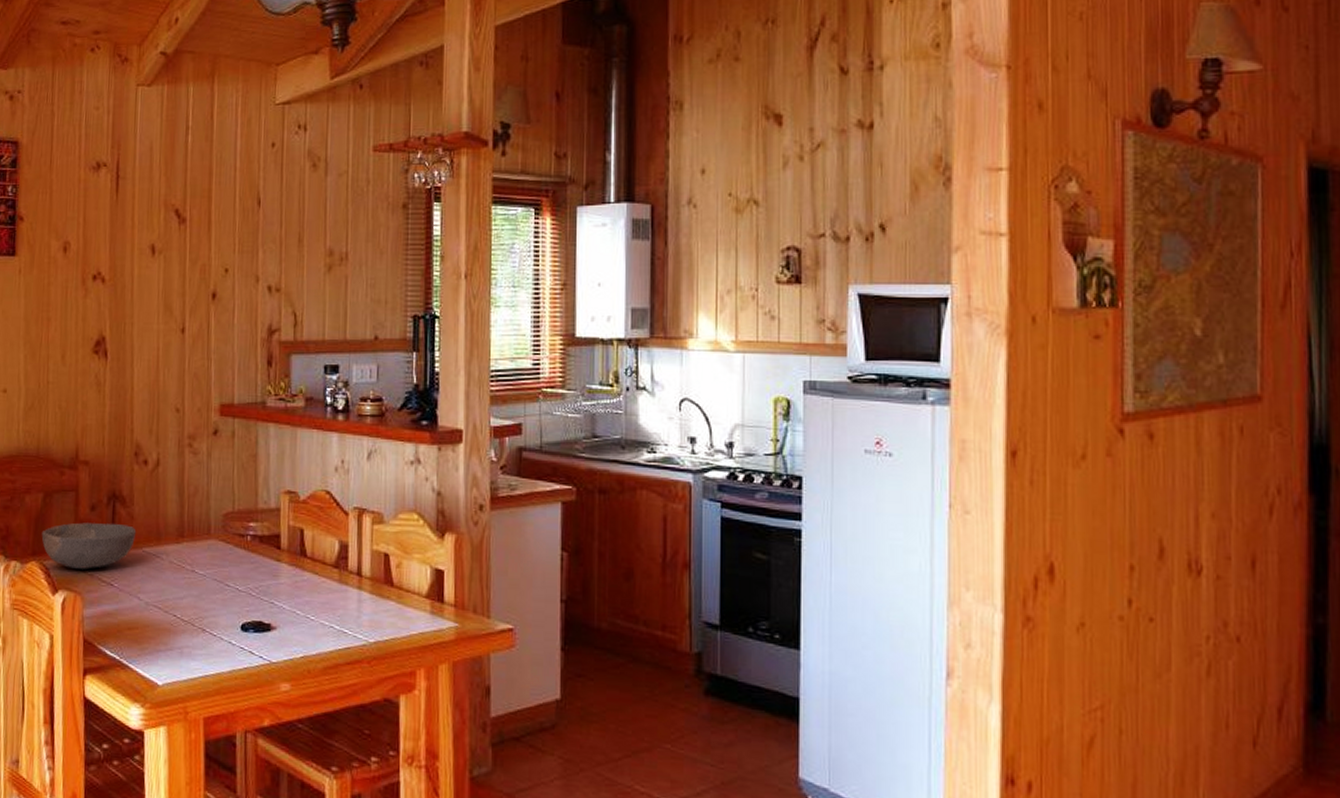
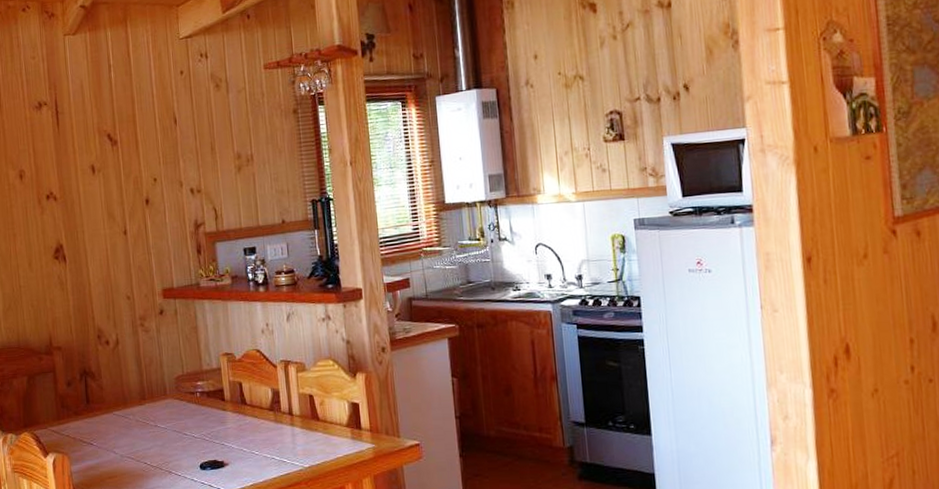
bowl: present [41,522,137,570] -> none [29,395,107,435]

